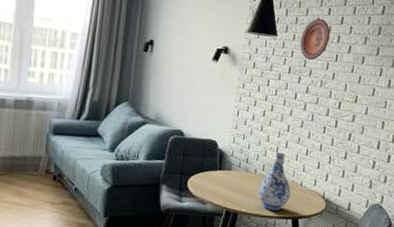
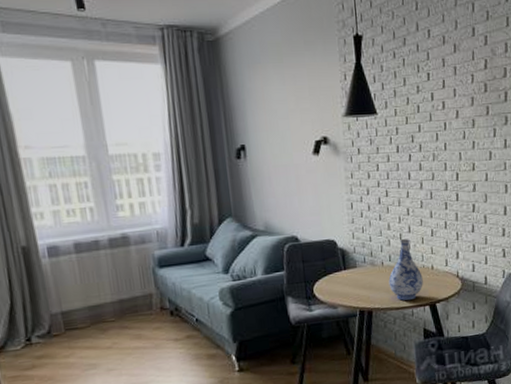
decorative plate: present [299,18,330,61] -> none [402,86,434,134]

